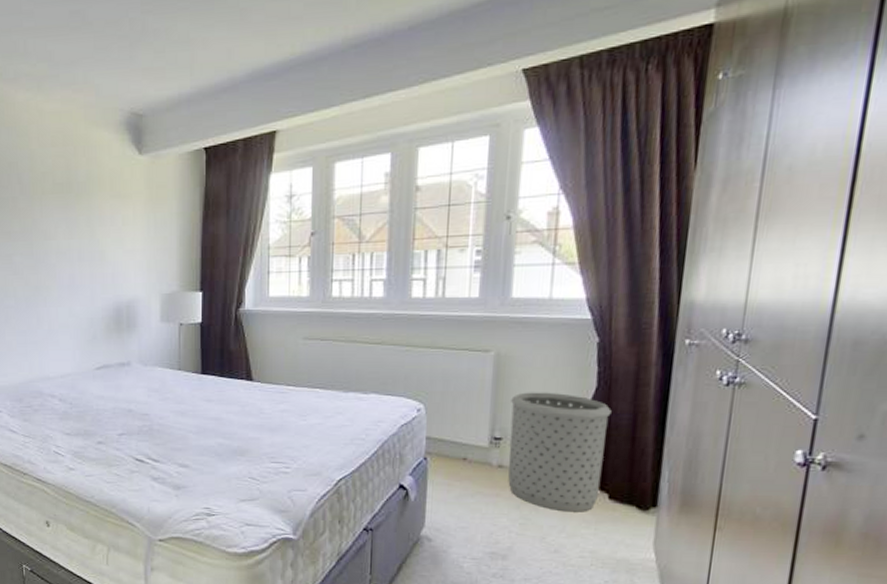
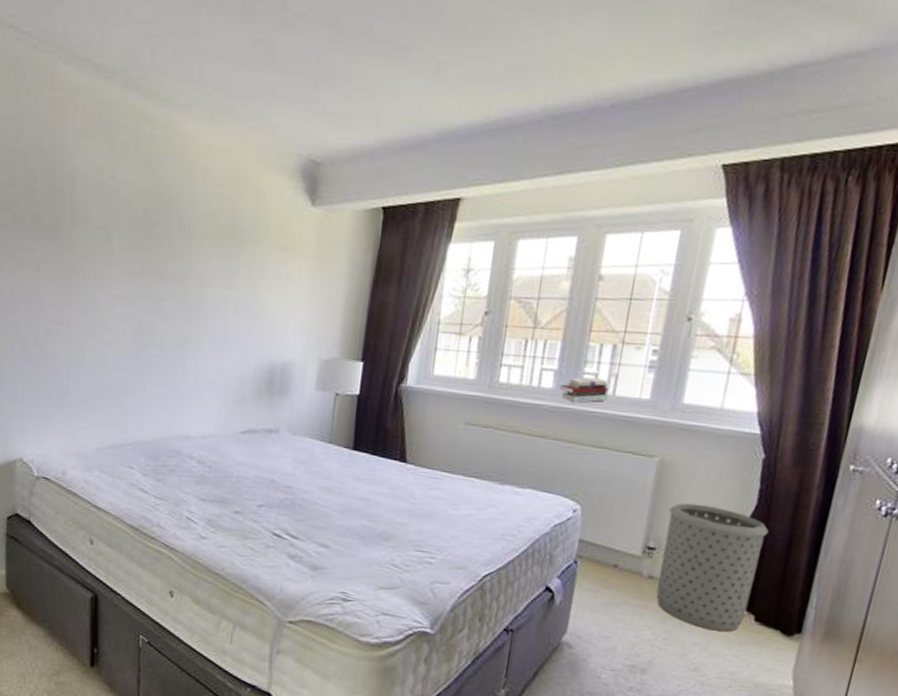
books: none [389,282,440,309] -> present [559,377,609,404]

